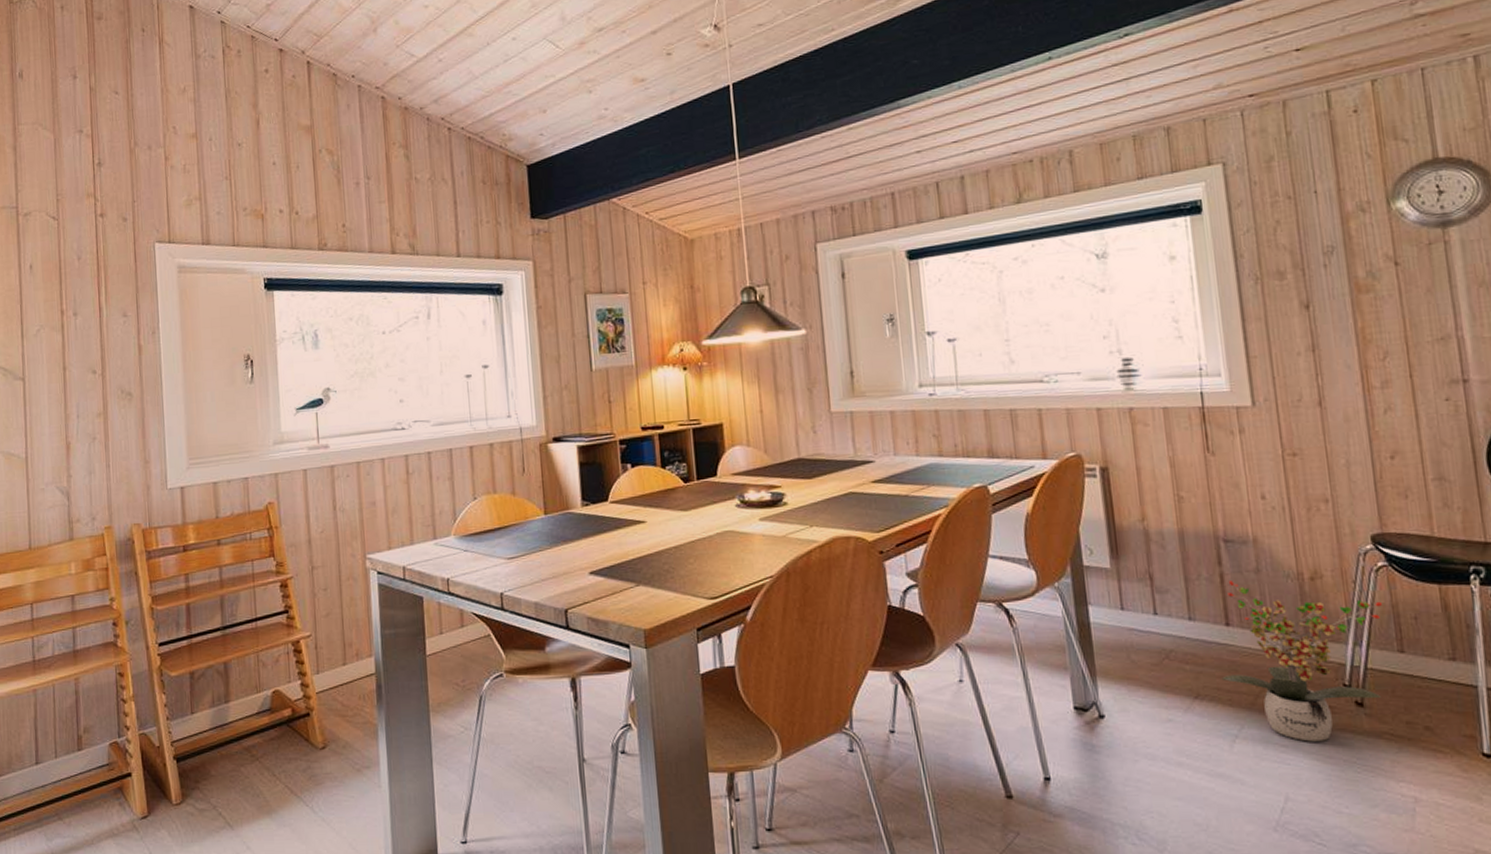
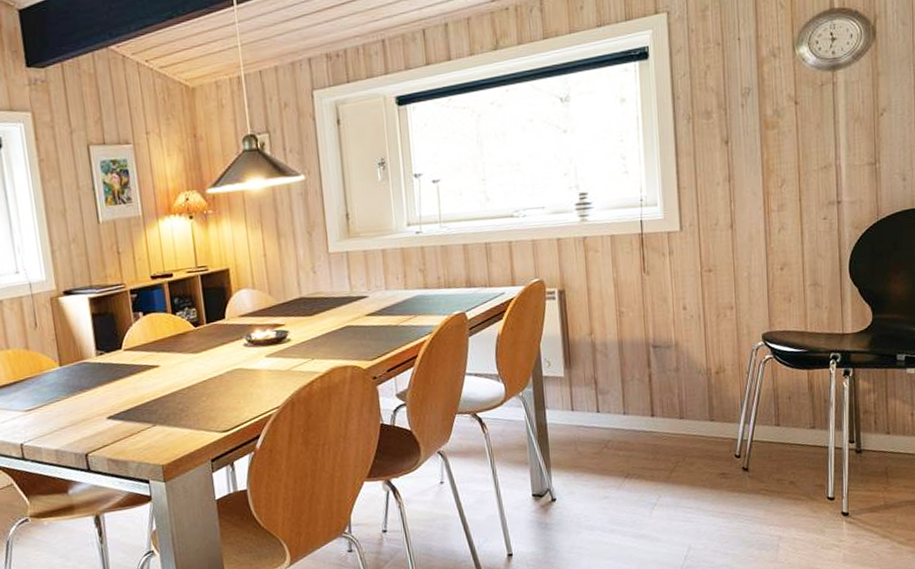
potted plant: present [1221,581,1382,742] -> none [646,379,766,503]

